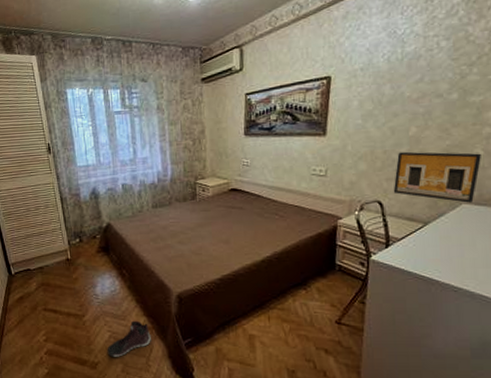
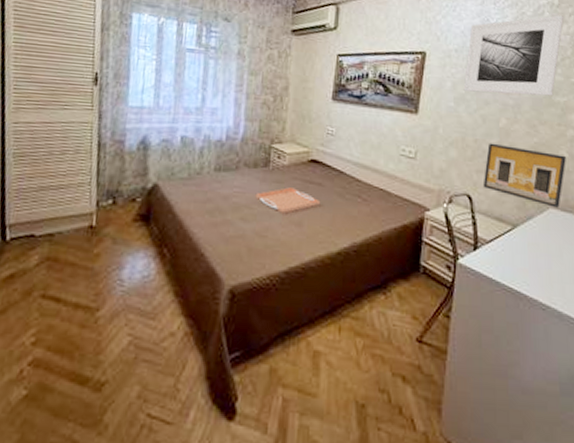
sneaker: present [107,320,151,357] -> none [121,321,187,375]
serving tray: none [188,214,243,235] -> present [255,187,321,214]
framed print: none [370,11,482,107] -> present [463,15,565,96]

